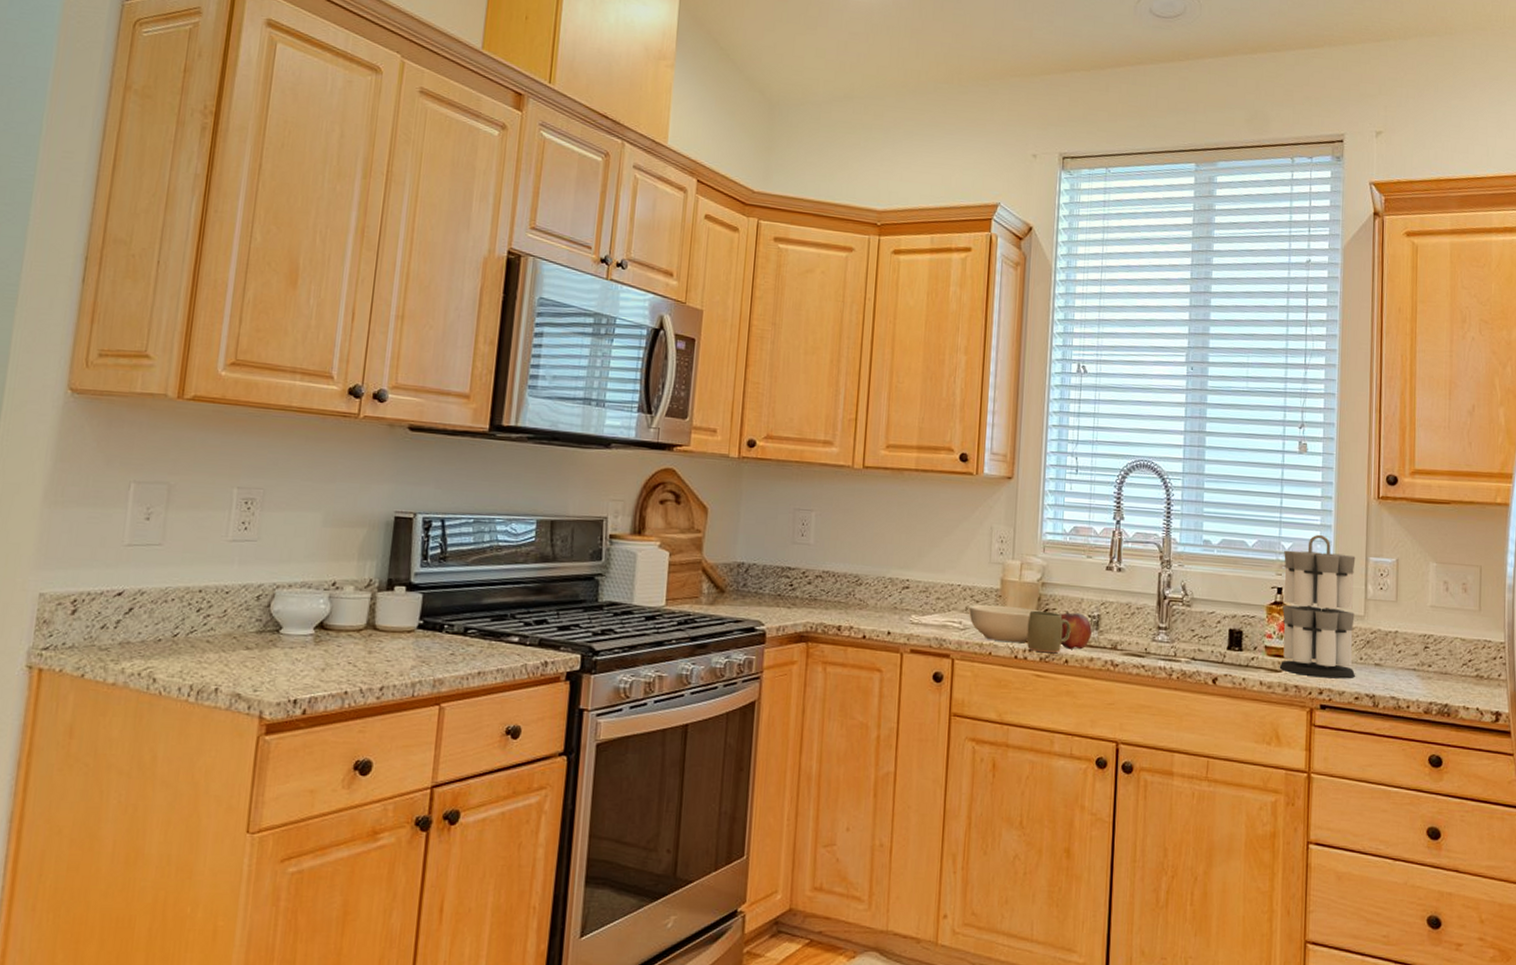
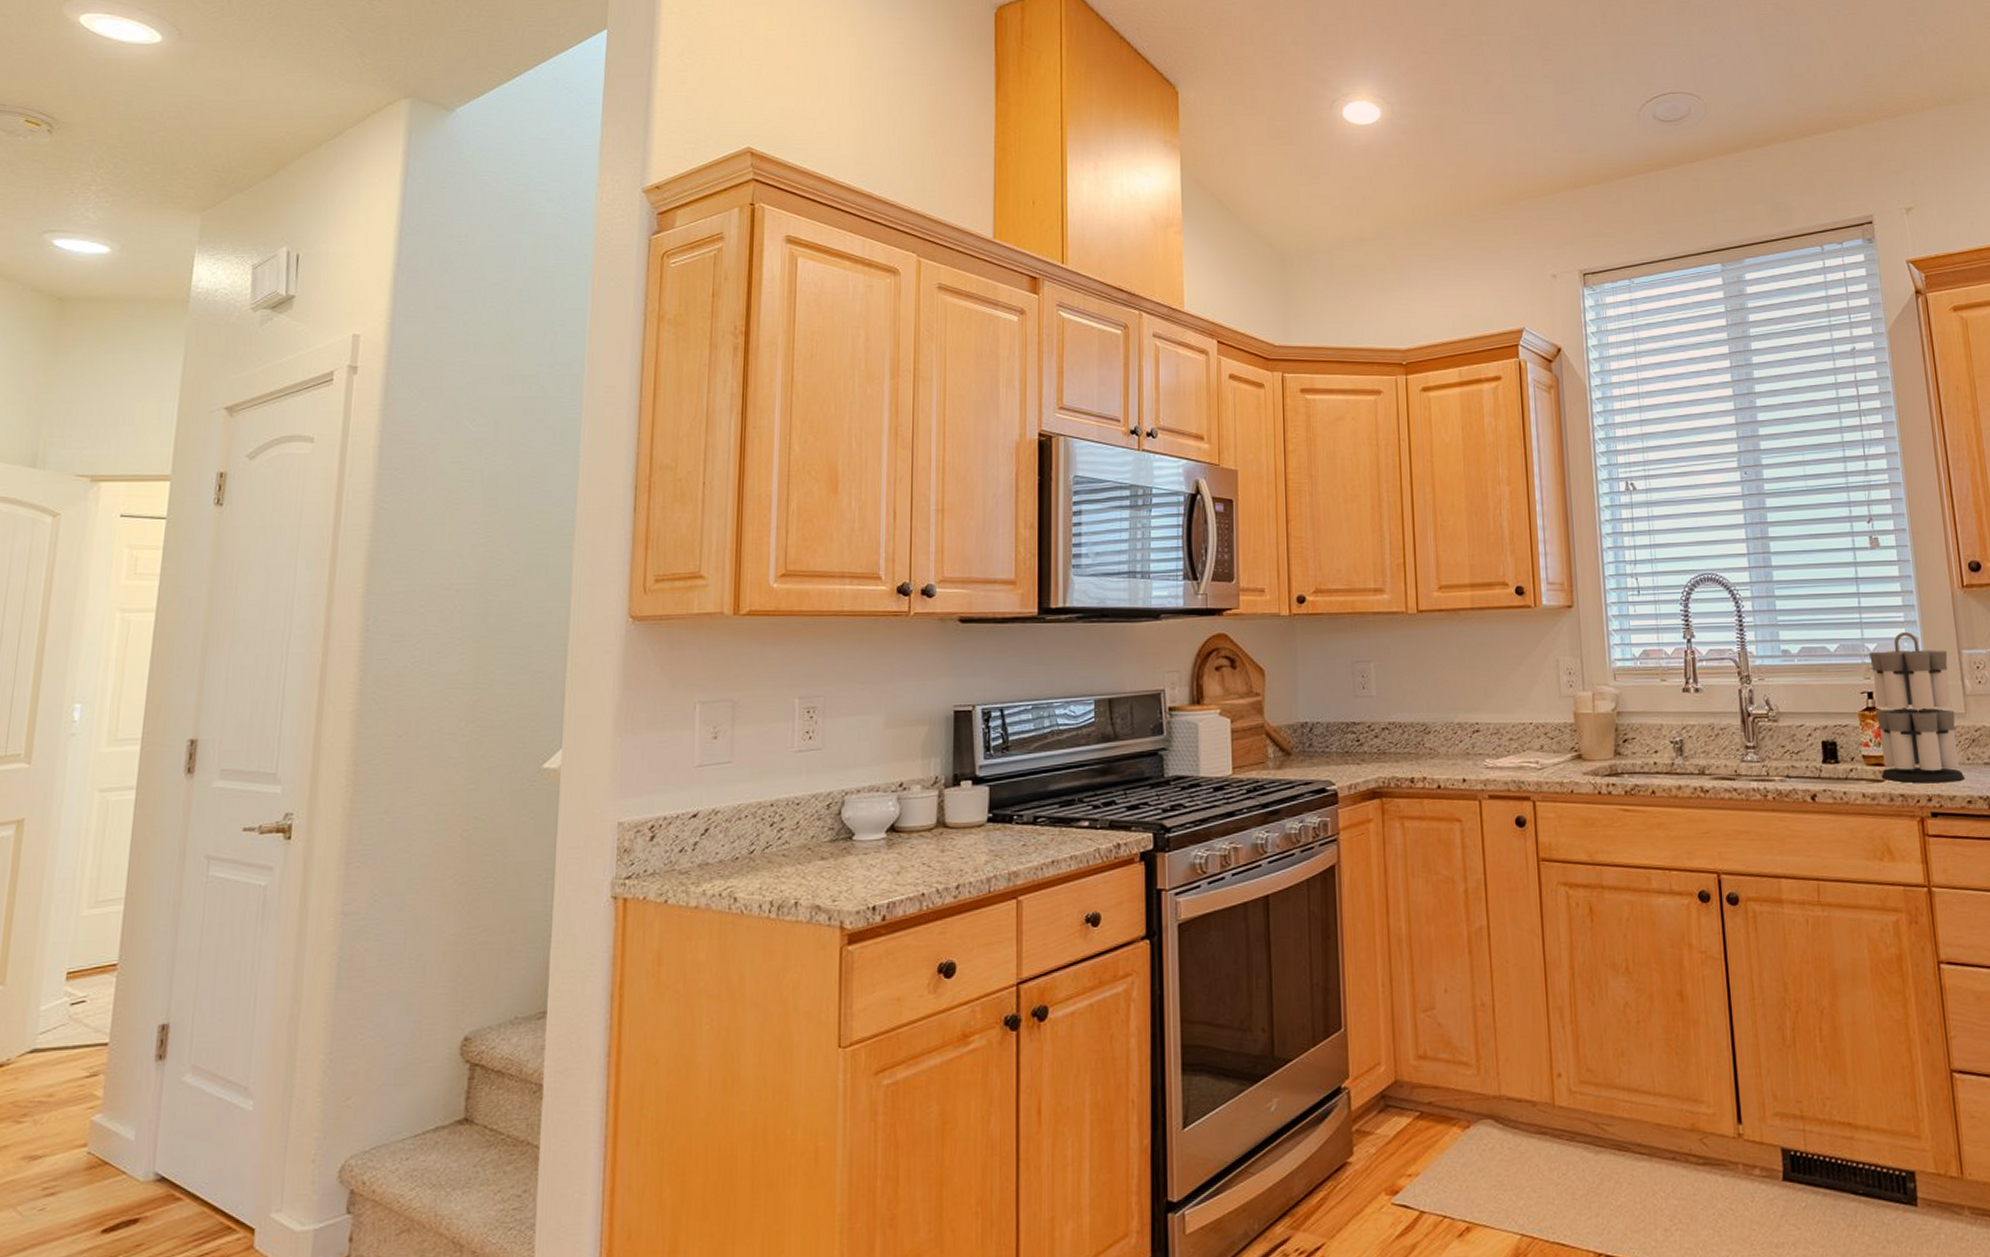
bowl: present [968,604,1040,643] -> none [1543,739,1619,778]
mug: present [1026,610,1071,653] -> none [1607,741,1654,786]
fruit: present [1060,611,1092,650] -> none [1640,739,1676,779]

